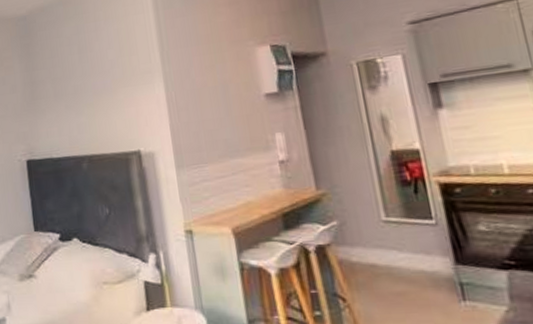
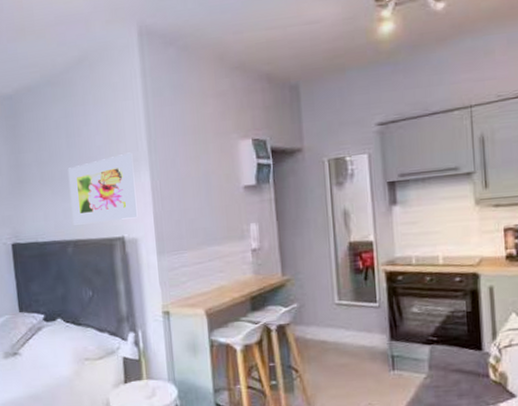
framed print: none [80,65,154,140] -> present [67,152,138,225]

